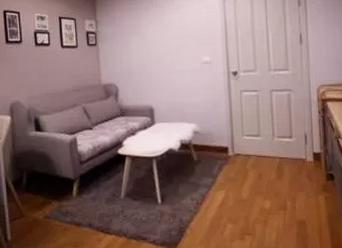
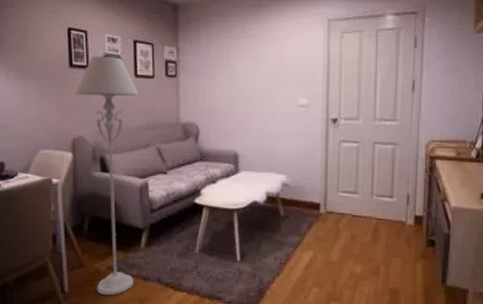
floor lamp: none [11,31,68,242] -> present [75,55,139,296]

